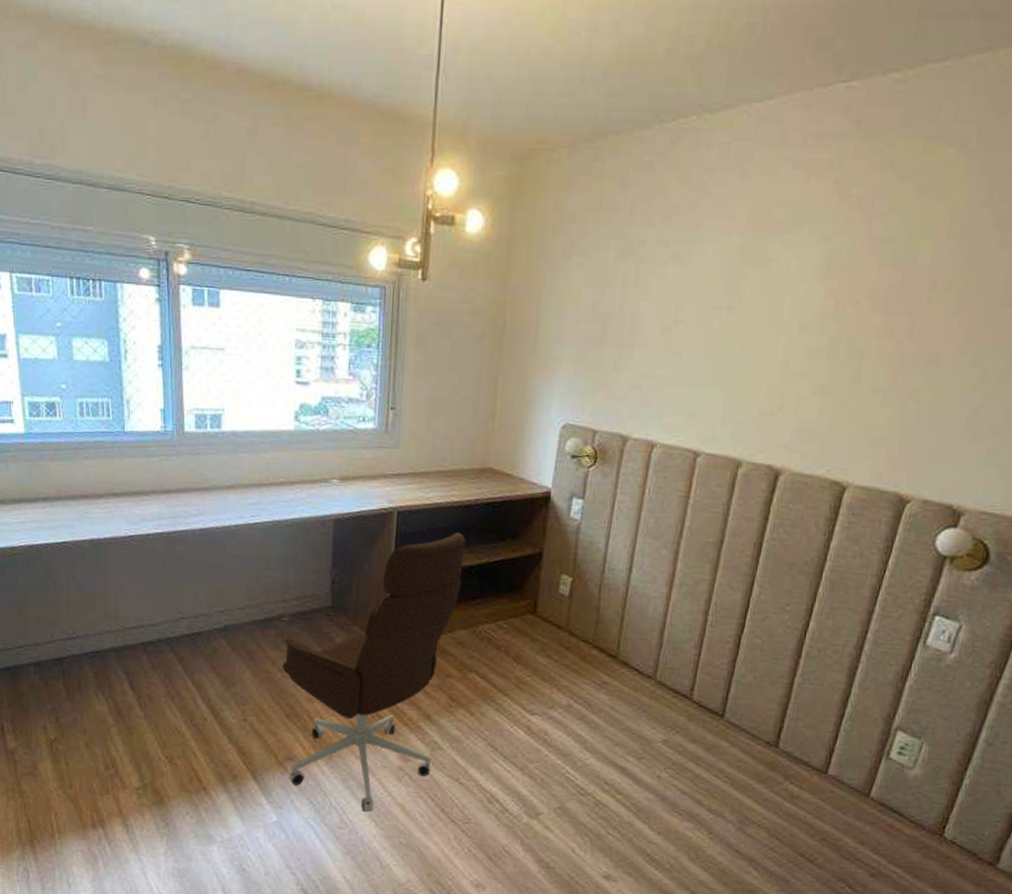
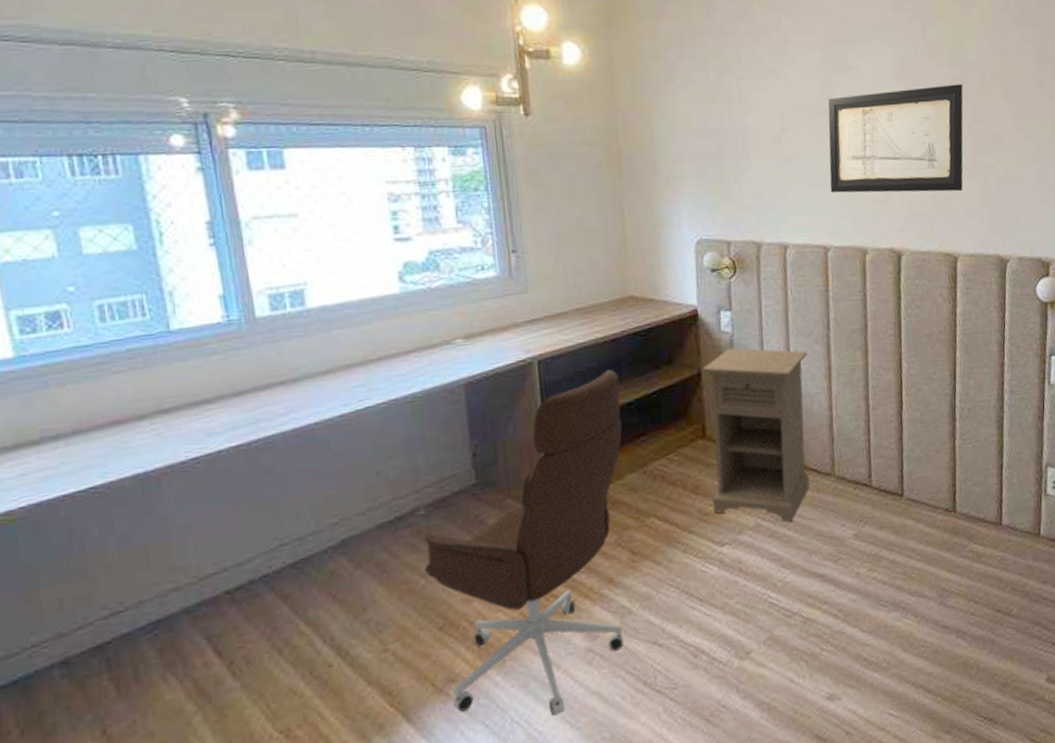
nightstand: none [531,535,654,711] -> present [702,347,810,522]
wall art: none [714,290,903,415] -> present [827,84,963,193]

